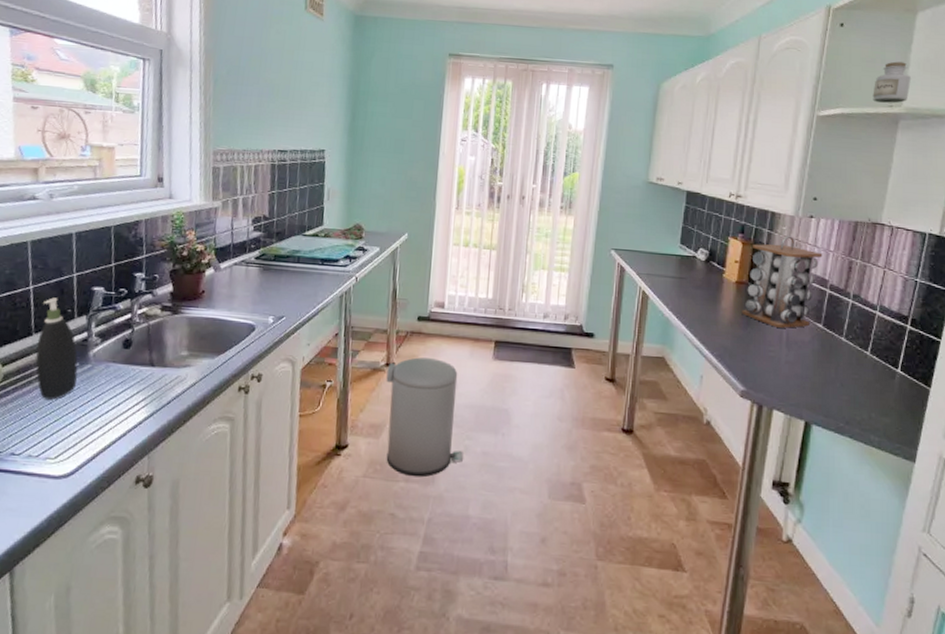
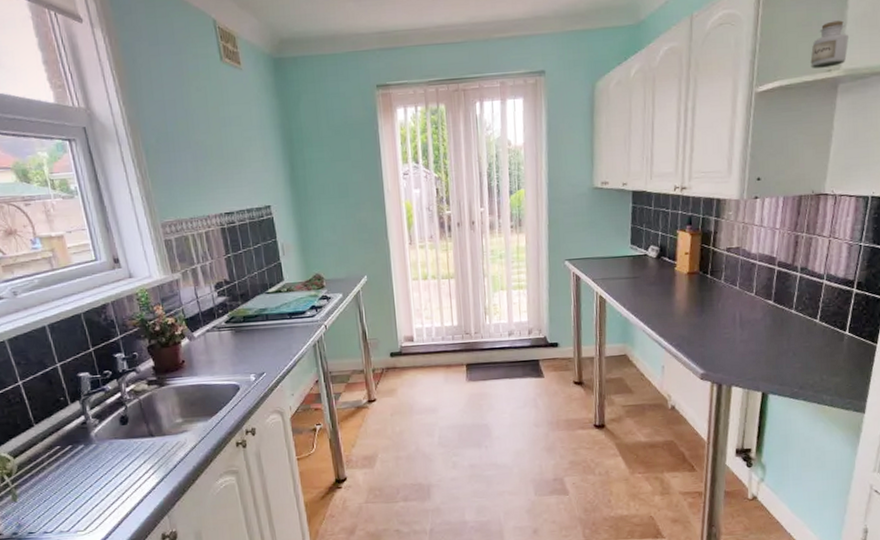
soap dispenser: present [36,297,78,400] -> none [36,389,86,481]
pedal bin: present [386,357,463,477] -> none [370,389,453,496]
spice rack: present [741,236,823,328] -> none [695,220,769,310]

